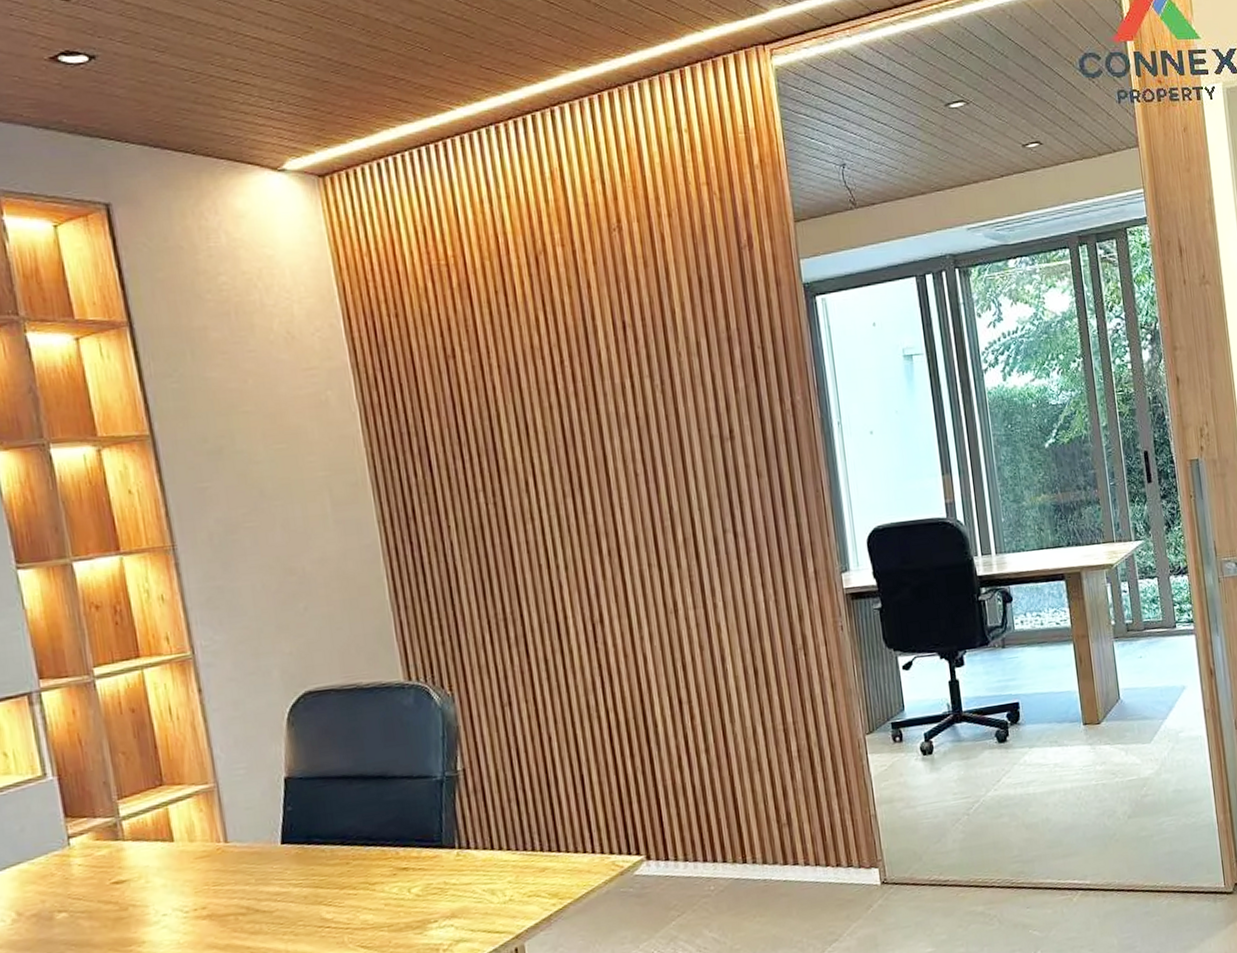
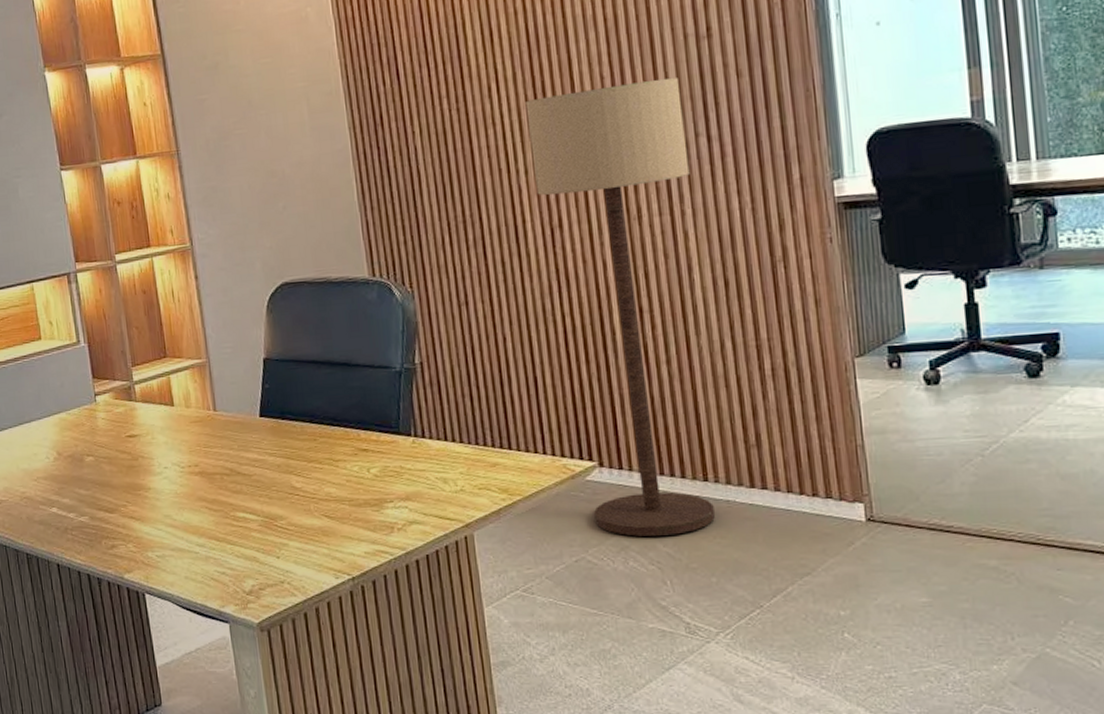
floor lamp: none [563,475,754,926] -> present [525,76,715,537]

